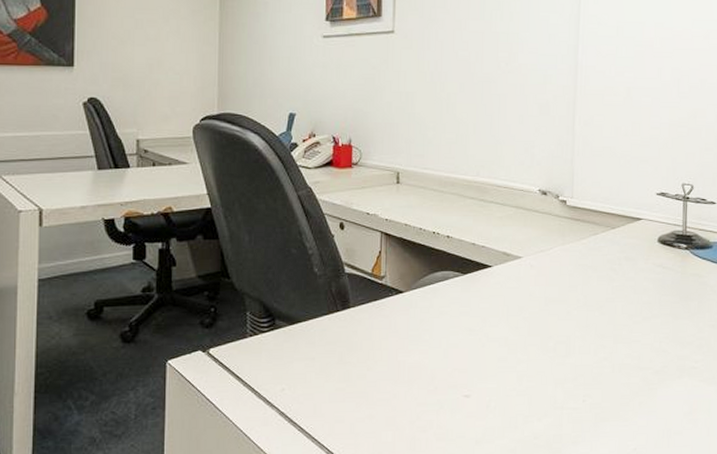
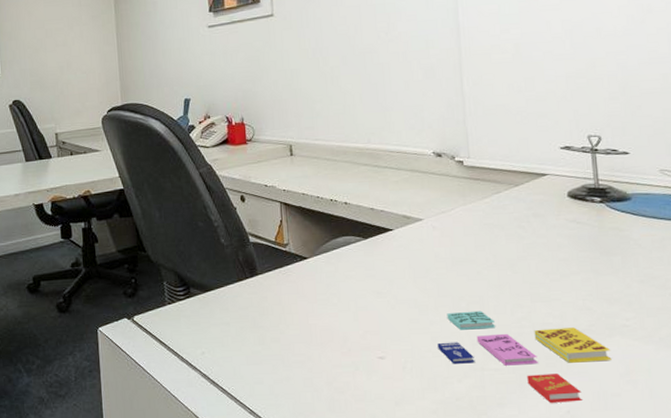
books: none [522,350,679,441] -> present [437,310,612,403]

